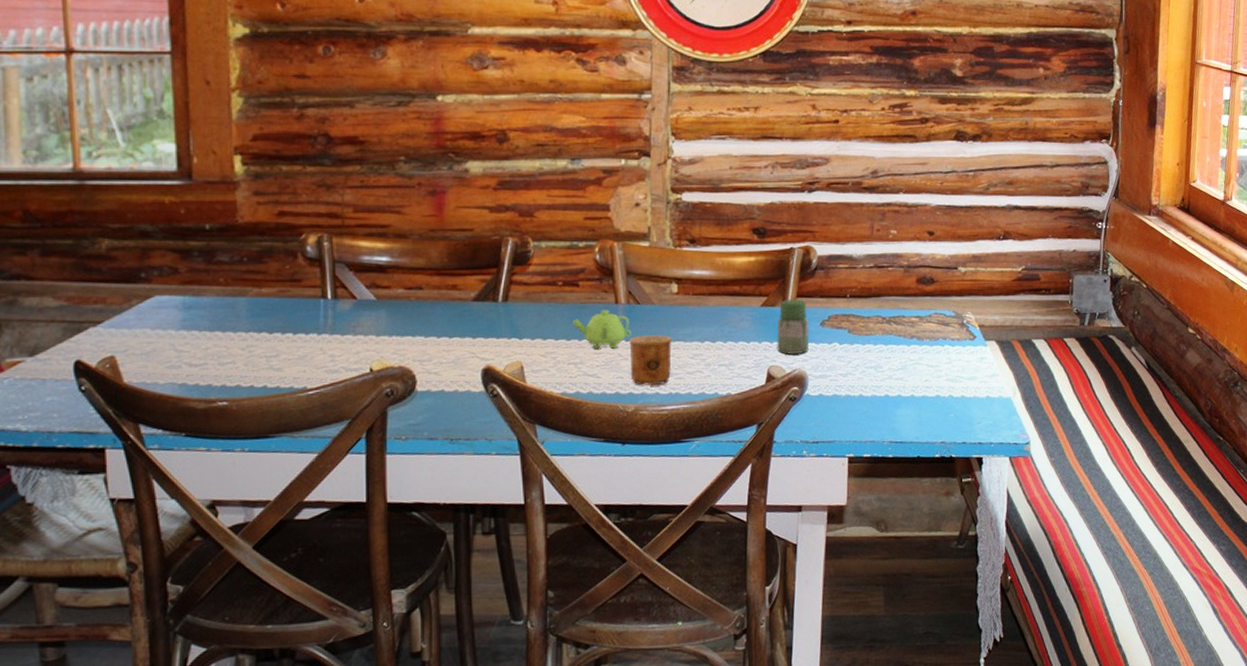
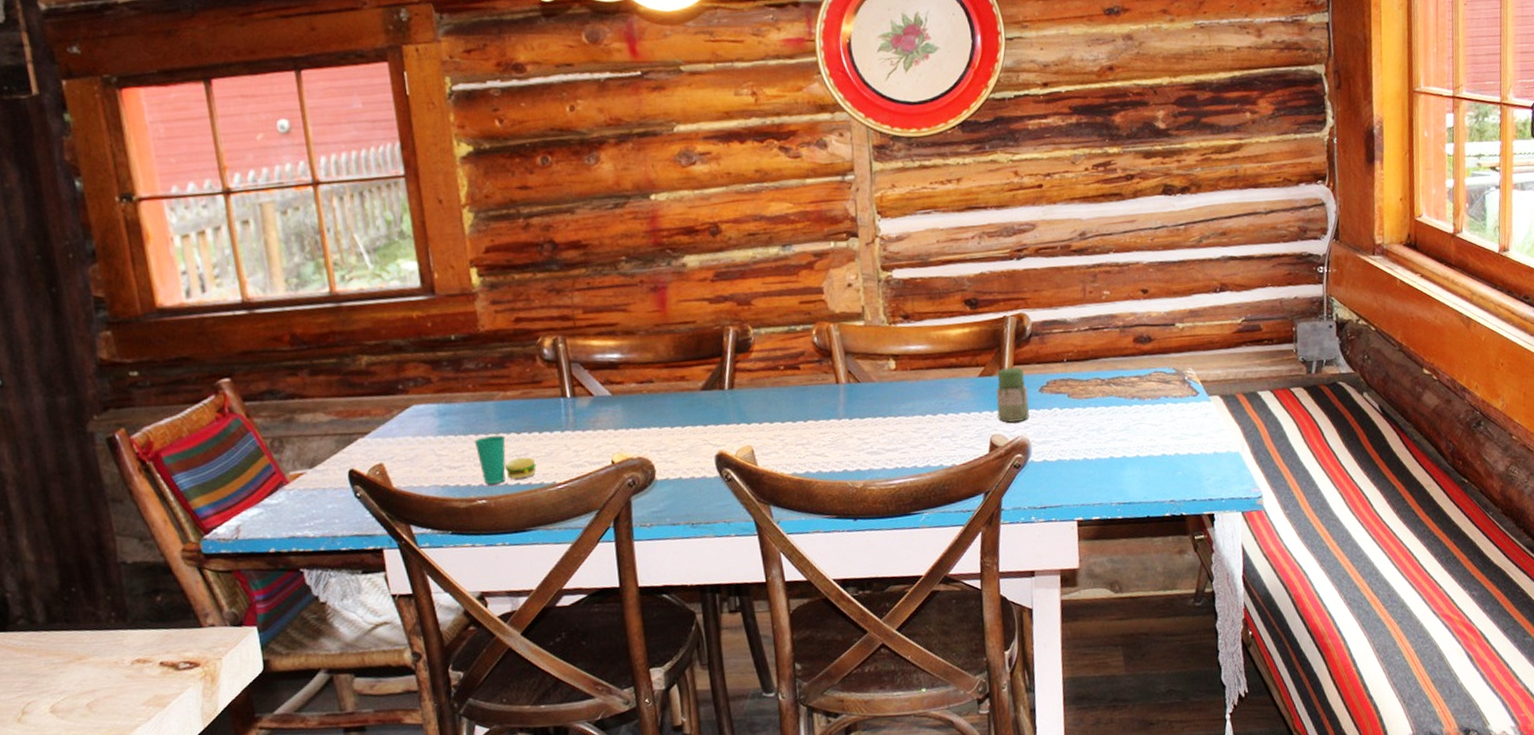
cup: none [220,334,287,385] -> present [474,435,536,484]
teapot: present [571,310,632,350] -> none [796,390,855,430]
cup: present [629,335,673,386] -> none [852,411,896,462]

